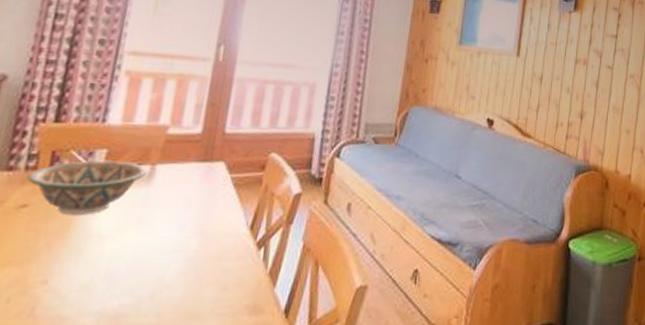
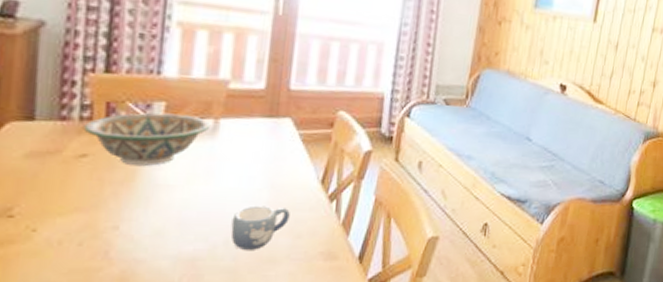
mug: none [157,255,218,304] -> present [230,205,290,250]

